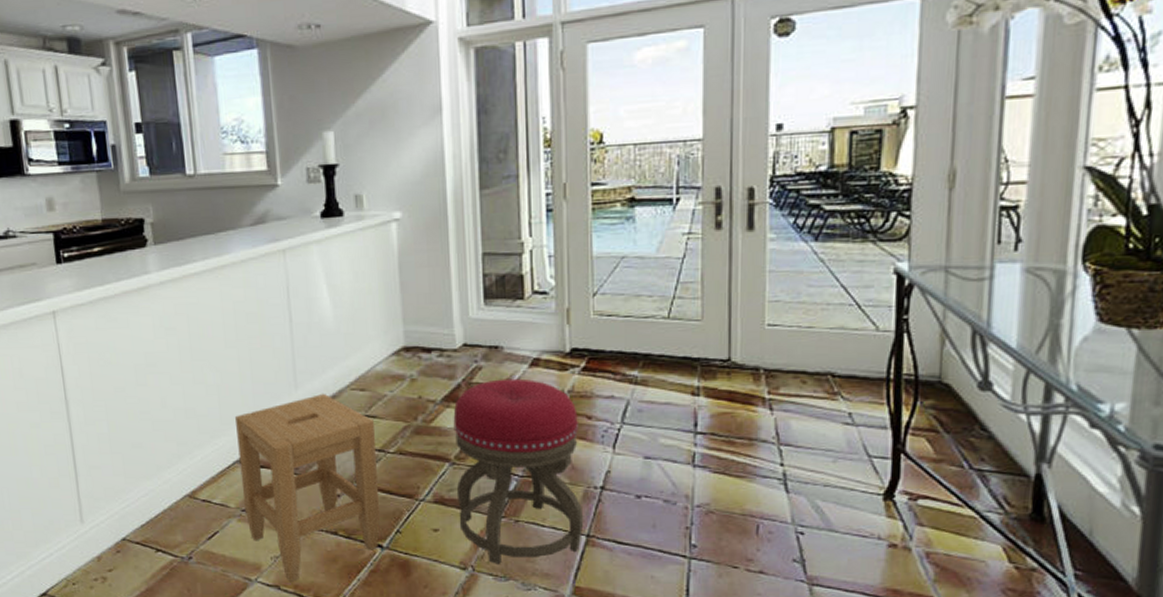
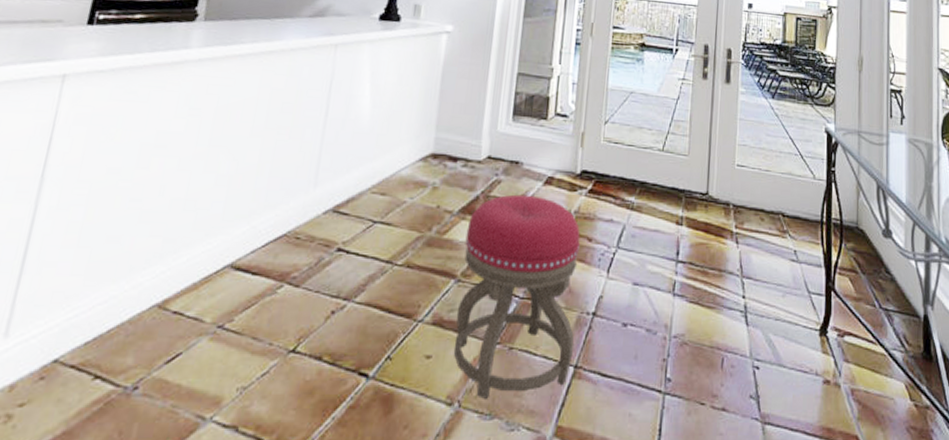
stool: present [235,394,381,583] -> none [220,195,388,423]

